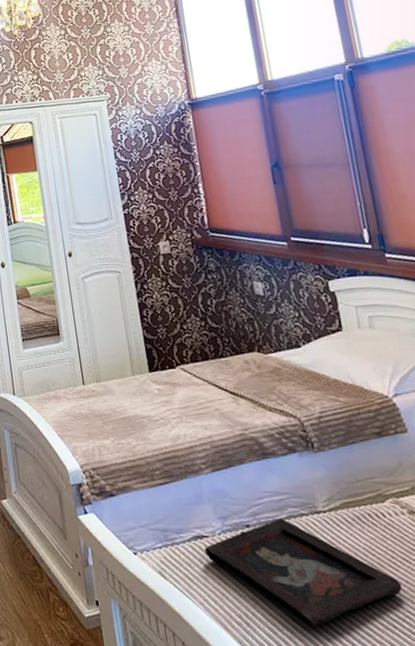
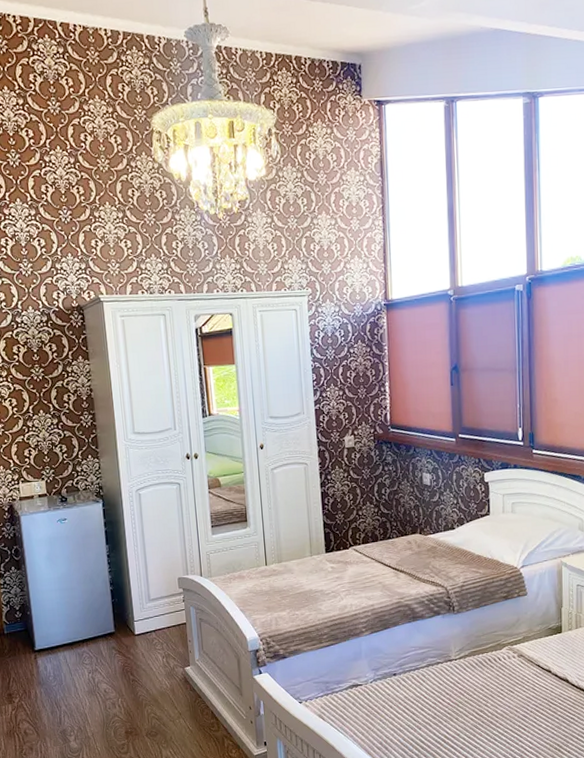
decorative tray: present [204,518,403,626] -> none [358,667,505,745]

